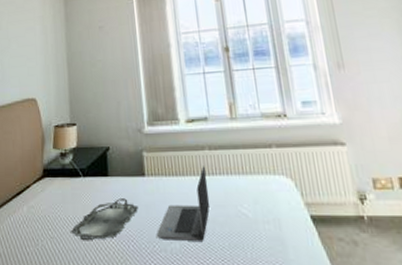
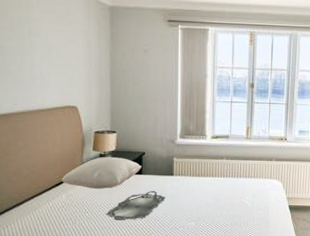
pillow: none [22,156,107,197] -> present [61,157,142,189]
laptop computer: present [156,166,210,241] -> none [177,170,222,221]

